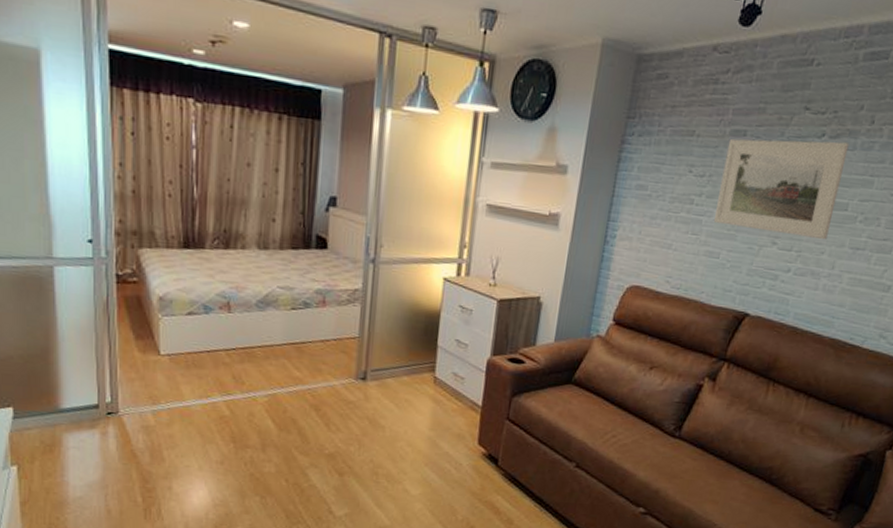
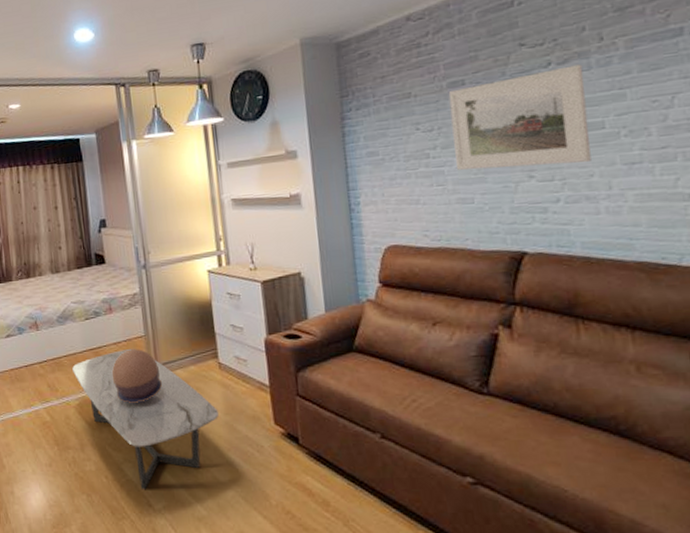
coffee table: none [266,348,423,497] -> present [72,348,219,490]
decorative bowl: none [312,349,369,408] -> present [112,349,163,403]

